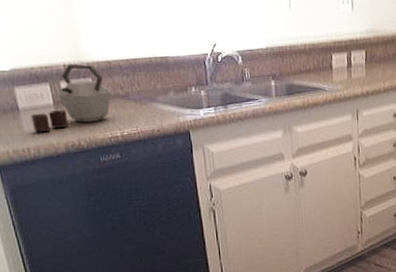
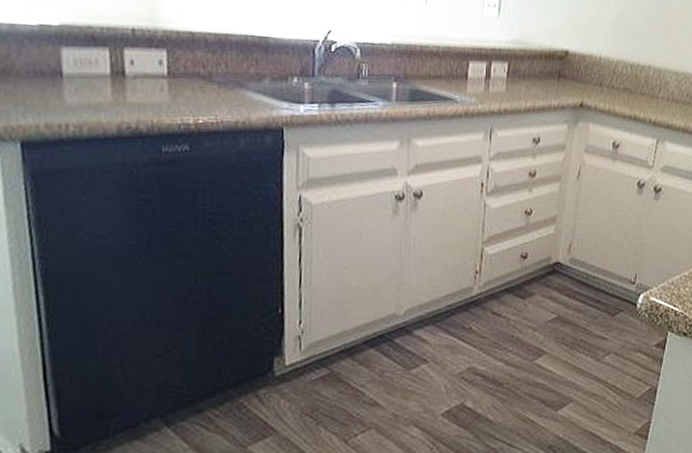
kettle: present [31,64,112,133] -> none [77,28,190,107]

